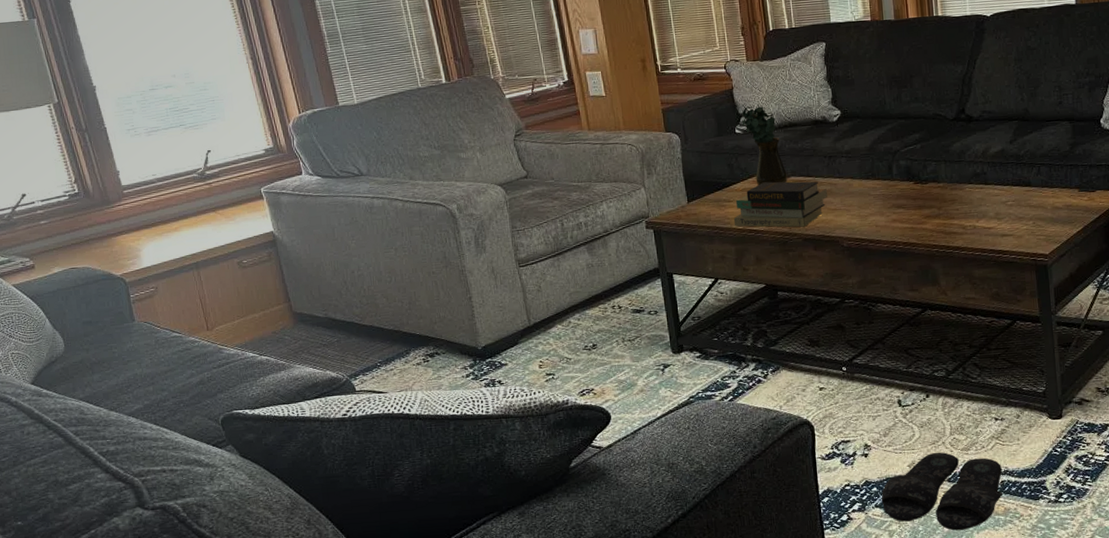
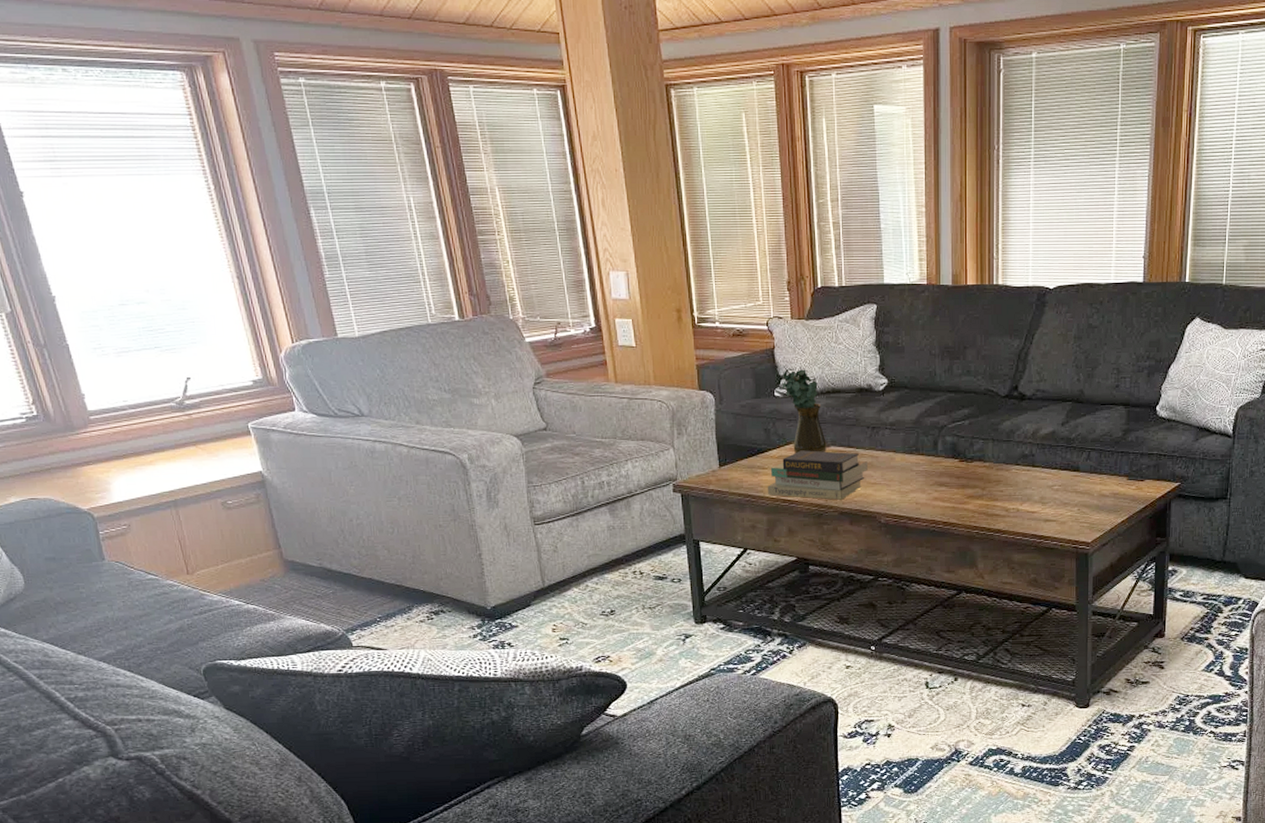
slippers: present [881,452,1004,531] -> none [901,735,1024,813]

